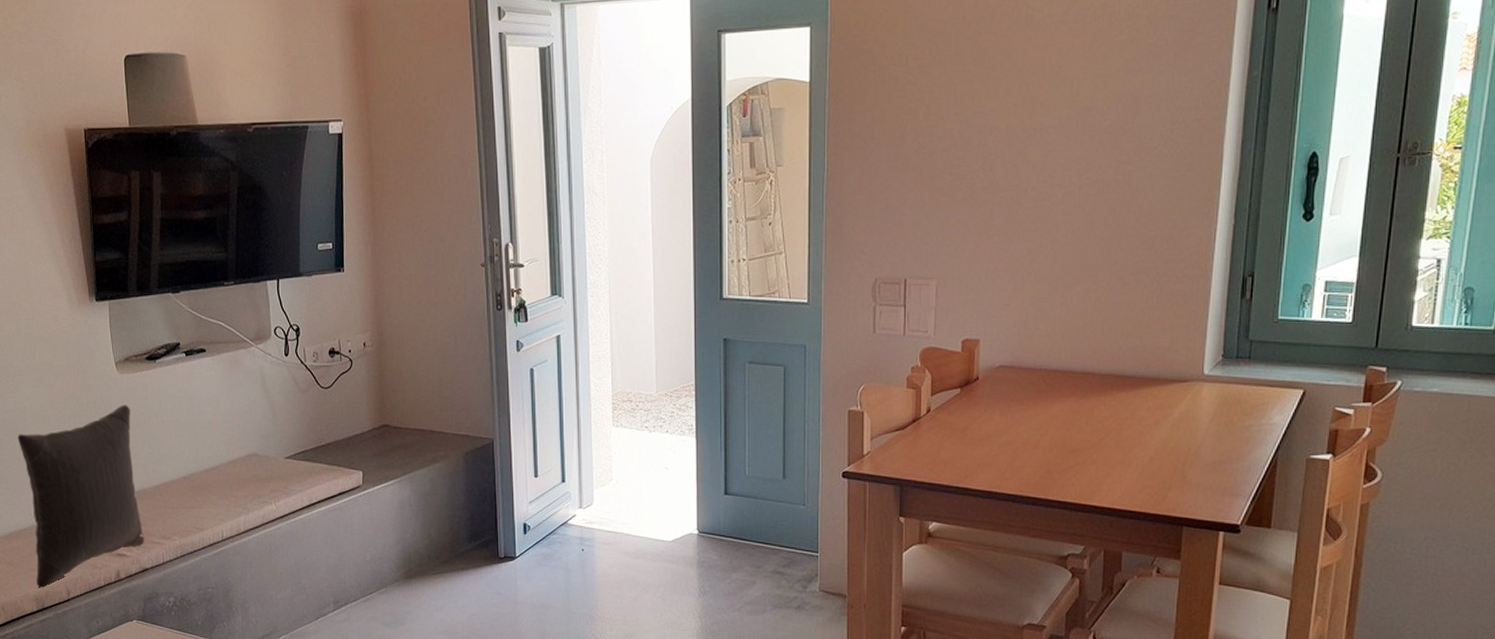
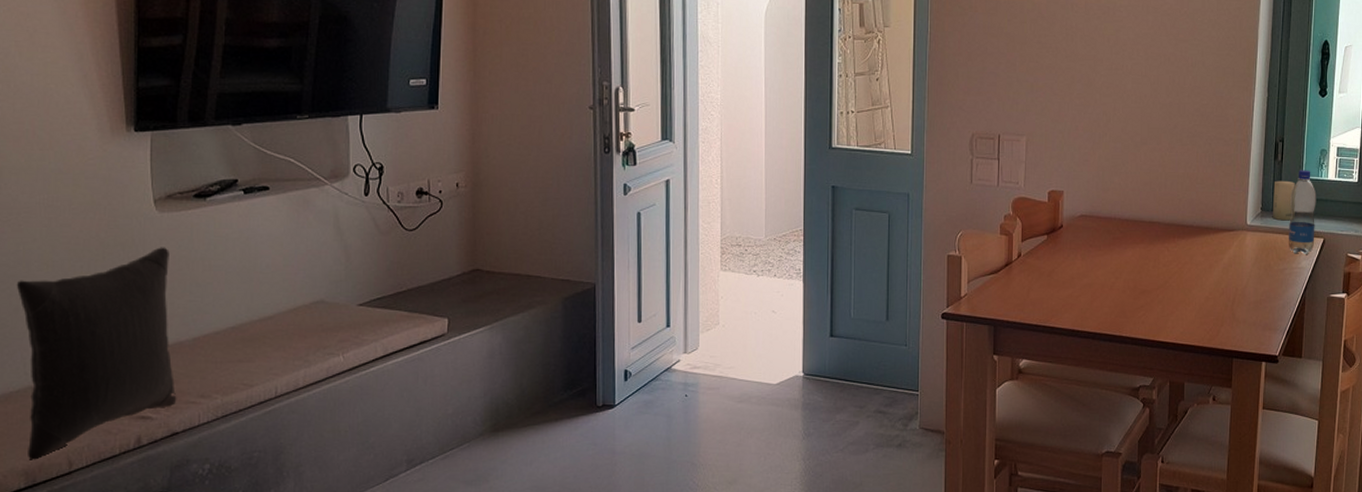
candle: none [1236,322,1268,370] -> present [1272,180,1295,221]
bottle: none [1256,309,1296,410] -> present [1288,170,1317,255]

